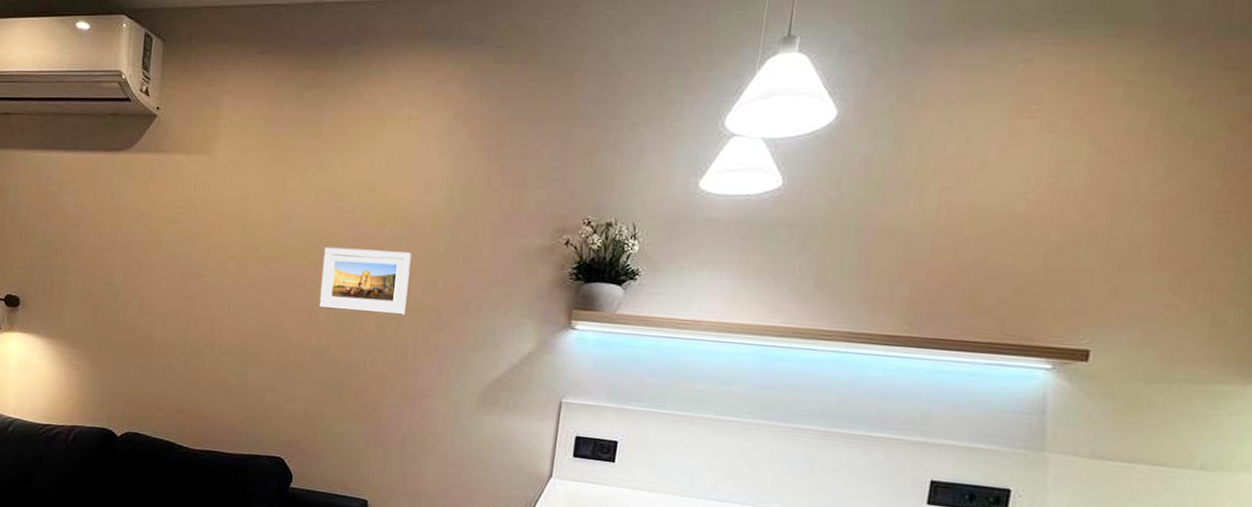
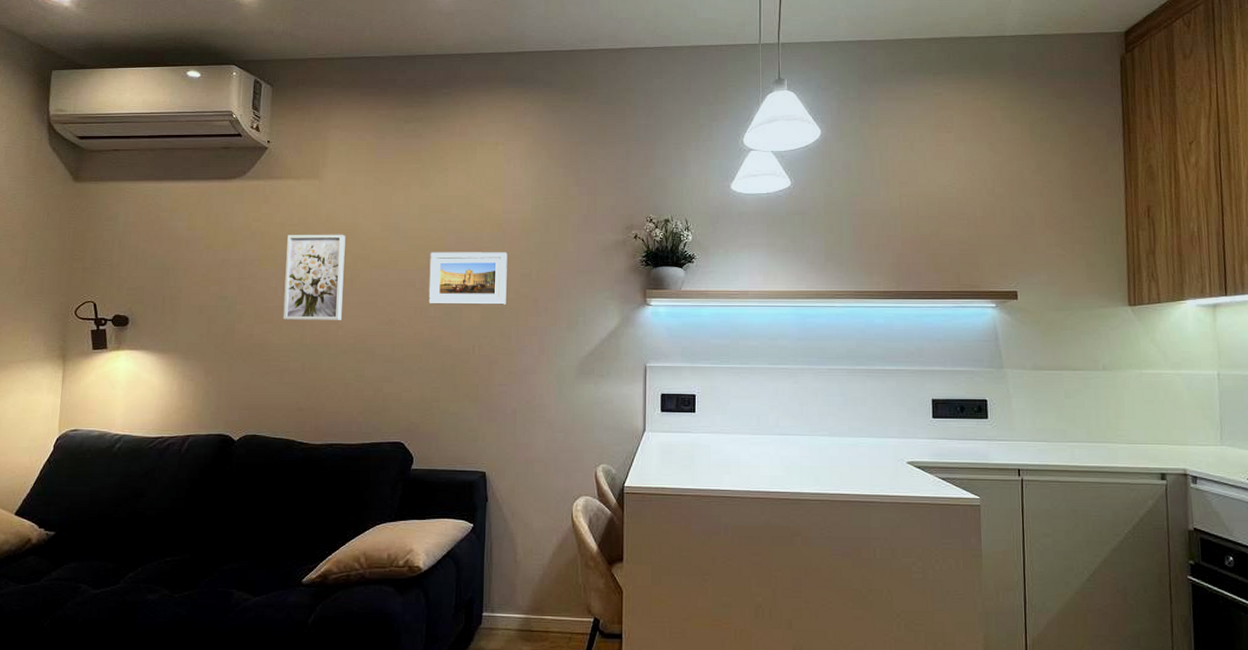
wall art: none [167,218,235,318] -> present [283,234,346,320]

